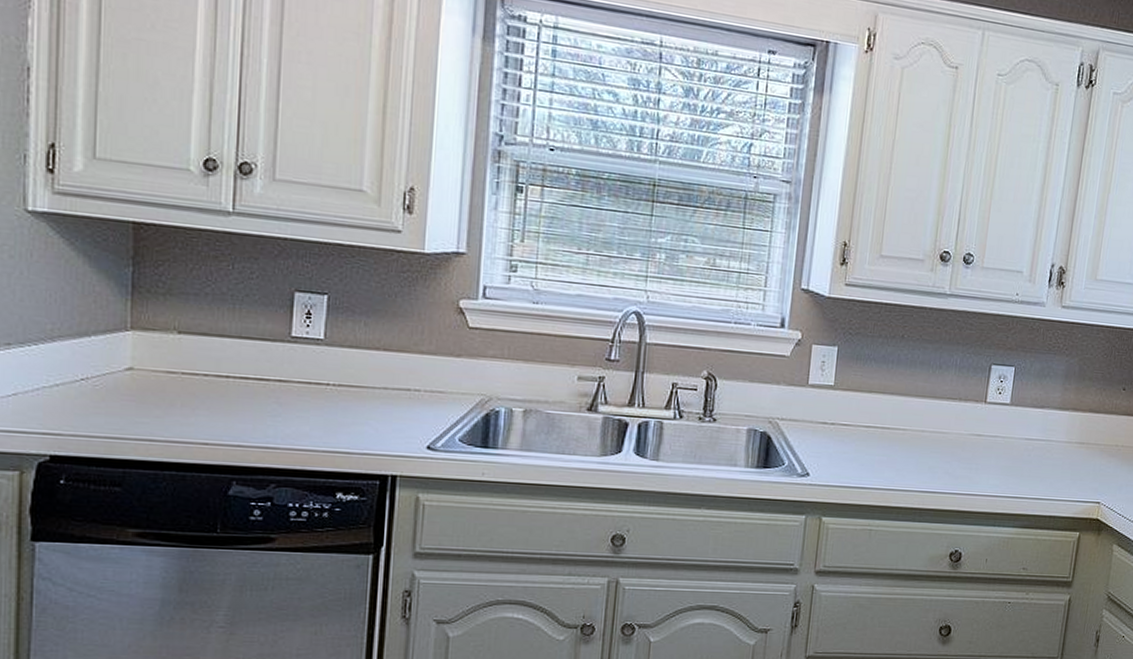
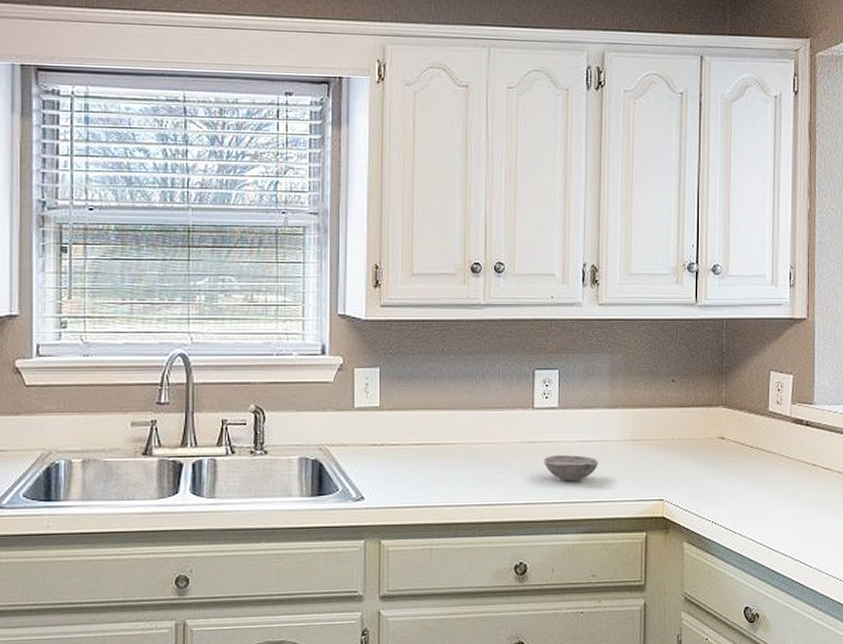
bowl: none [989,450,1043,477] -> present [544,455,598,481]

